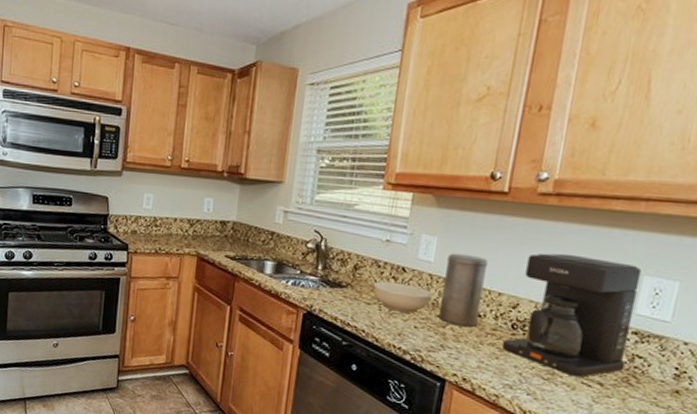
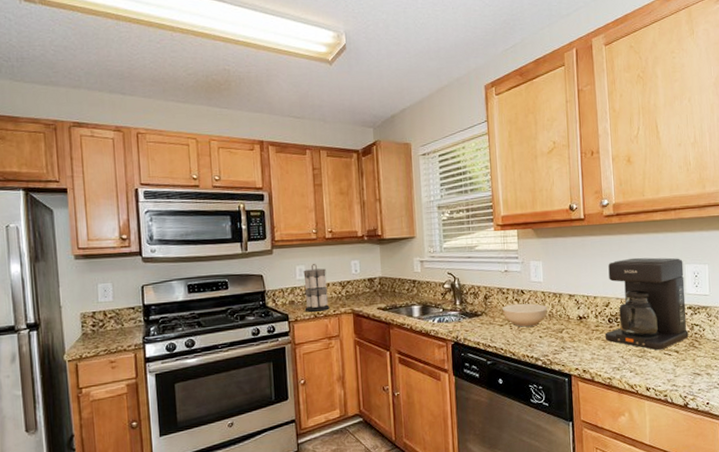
spice rack: none [146,194,176,248] -> present [303,264,330,312]
canister: present [437,253,489,328] -> none [552,271,585,329]

